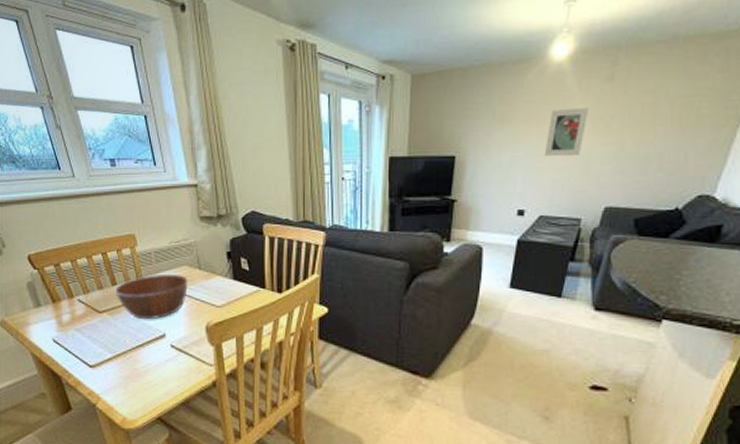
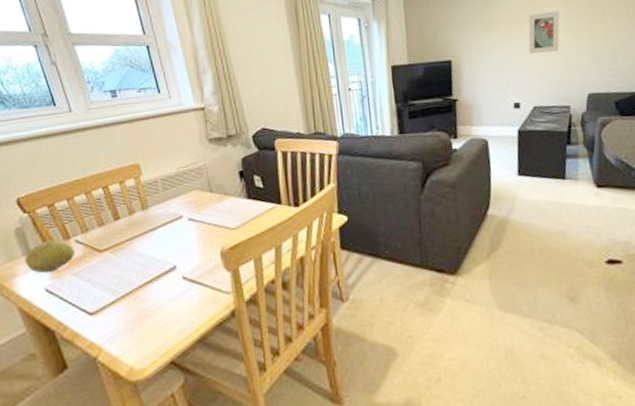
fruit: none [35,297,77,326] -> present [25,240,75,274]
bowl: present [115,275,188,320] -> none [118,200,199,254]

